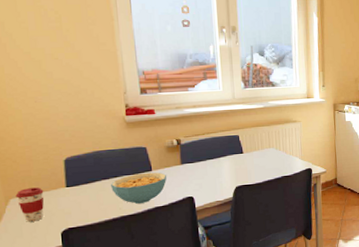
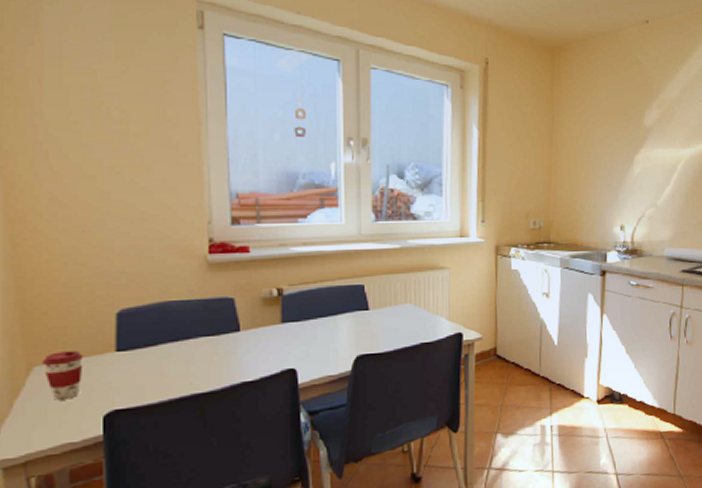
cereal bowl: present [111,172,167,204] -> none [180,333,261,377]

